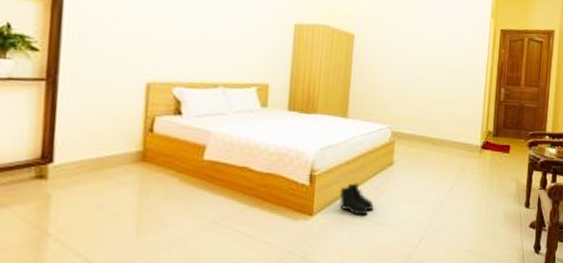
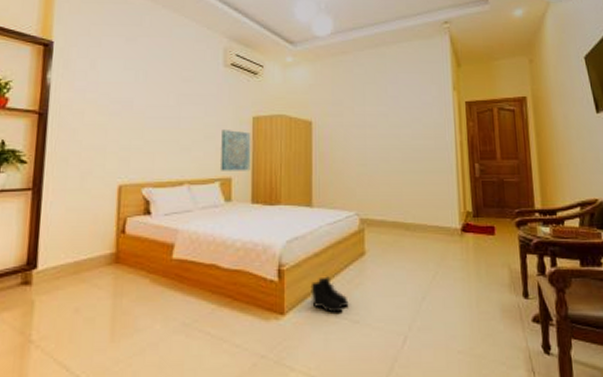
wall art: none [258,34,292,79] -> present [221,130,251,171]

